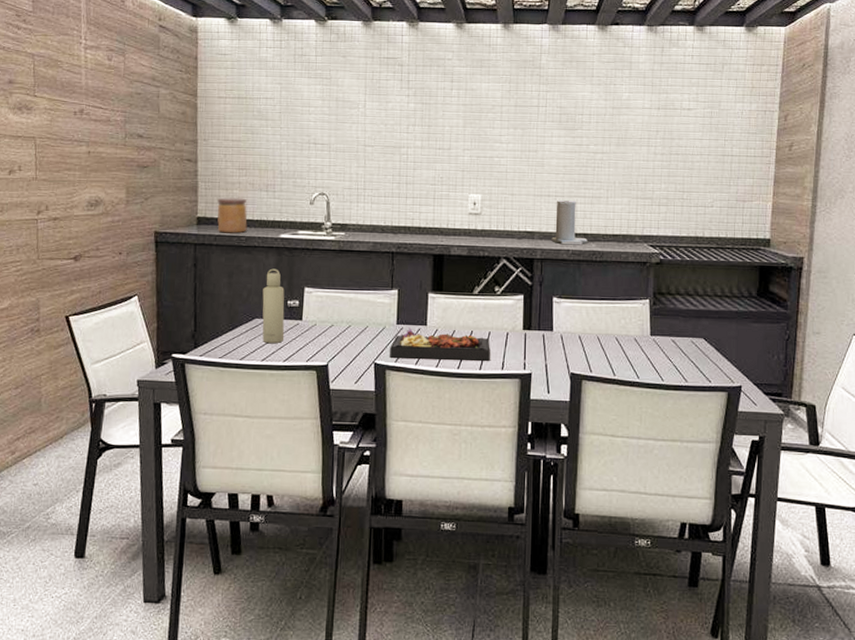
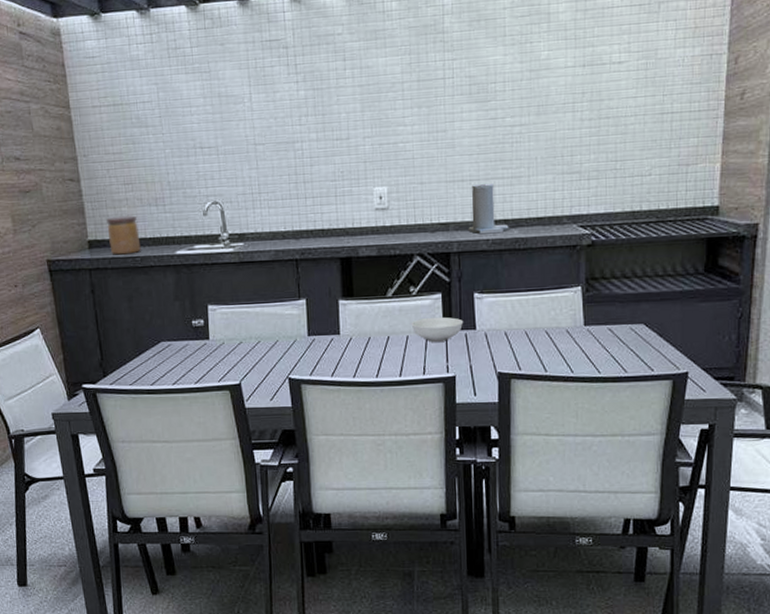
bottle: present [262,268,285,344] -> none [165,288,193,367]
food platter: present [390,327,490,361] -> none [303,338,410,371]
bowl: none [493,316,542,340] -> present [411,316,464,342]

